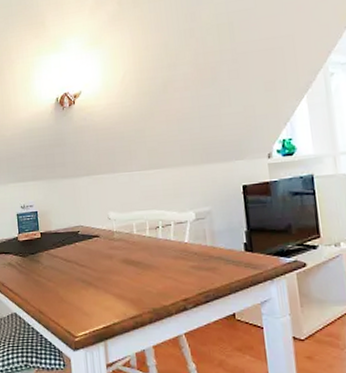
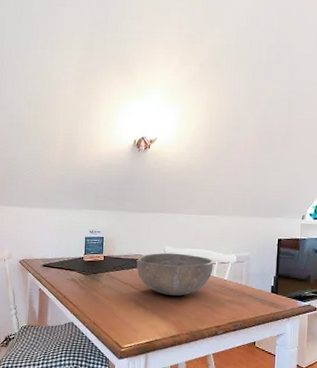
bowl: none [78,218,170,269] -> present [136,252,214,296]

